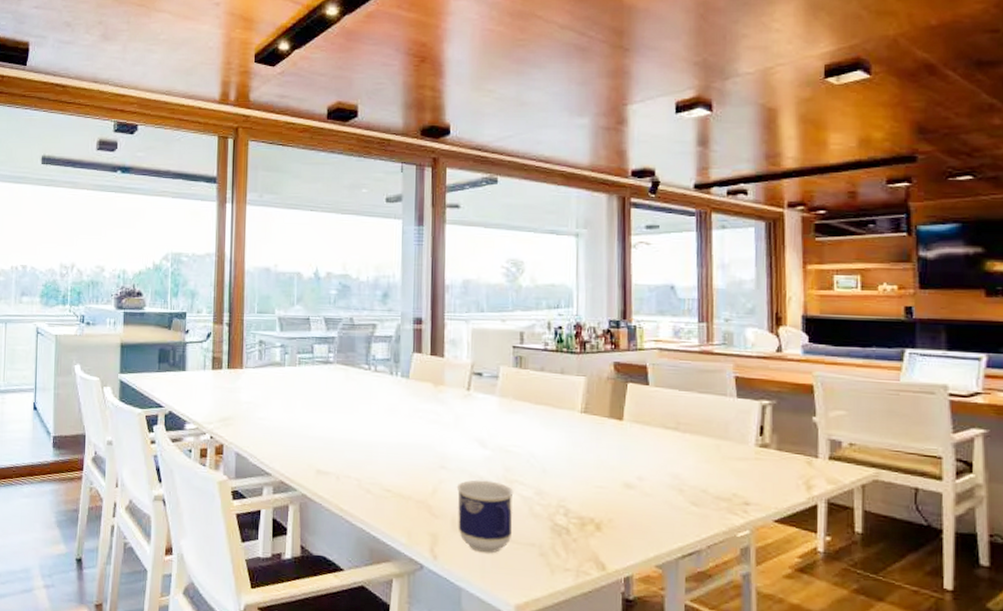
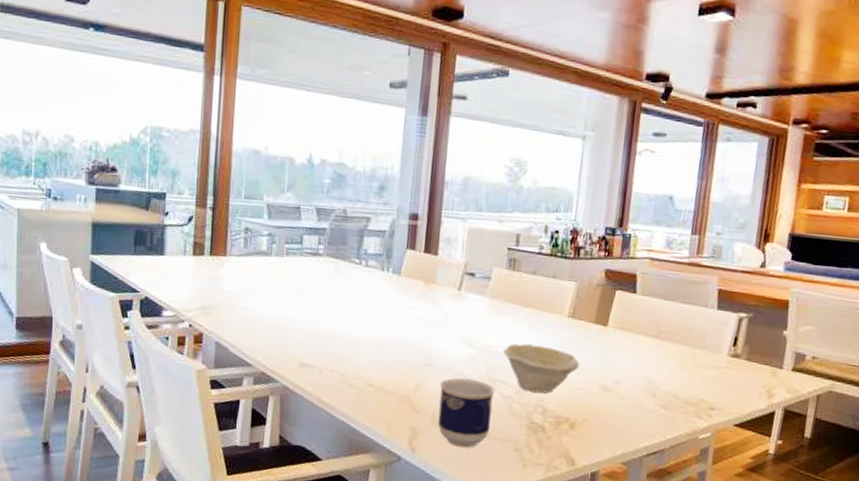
bowl: none [518,442,598,493] -> present [503,344,579,394]

